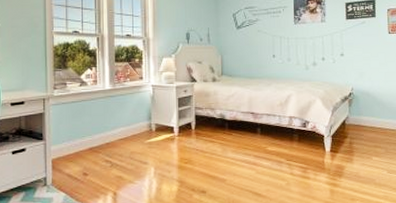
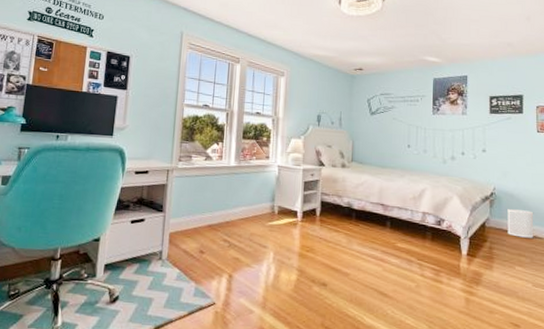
wastebasket: none [364,106,388,131] -> present [507,209,534,238]

